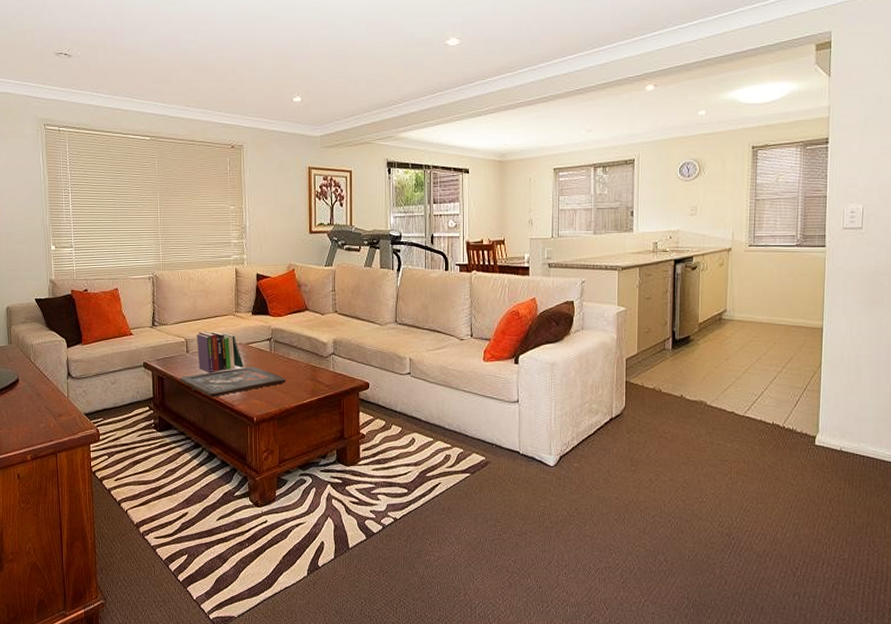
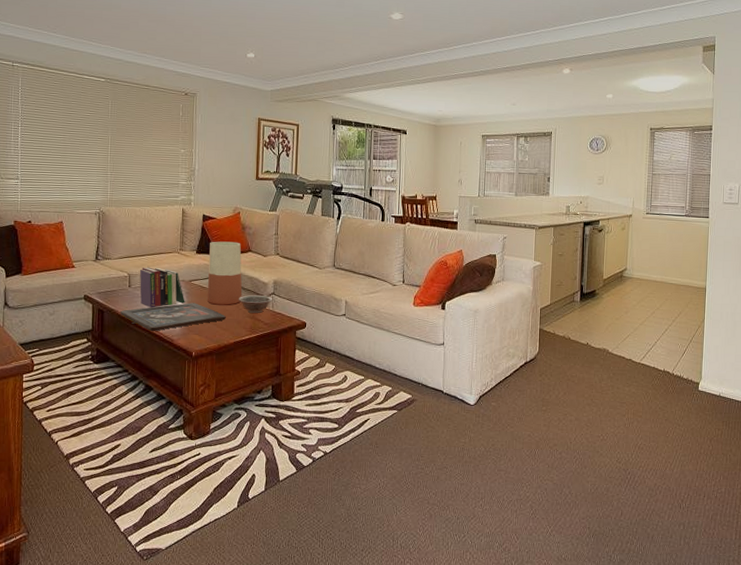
vase: none [265,301,301,369] -> present [208,241,243,306]
decorative bowl: none [297,356,333,376] -> present [238,295,273,314]

